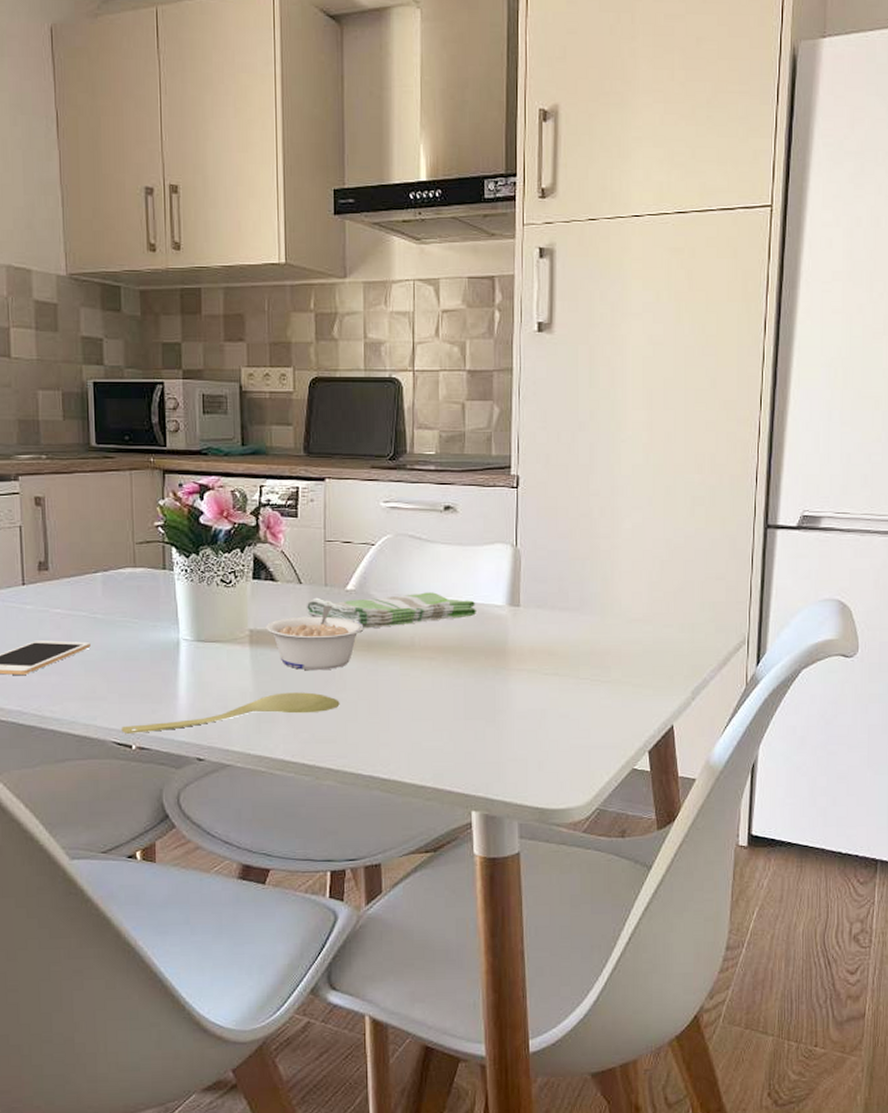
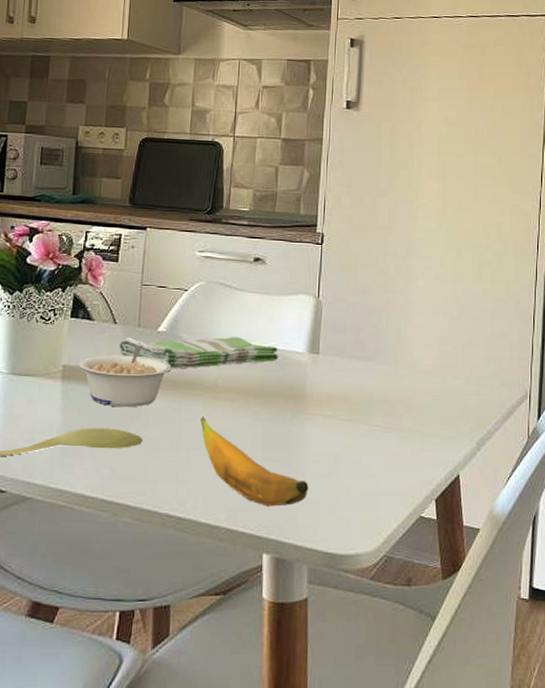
banana: none [398,676,516,765] -> present [200,416,309,507]

